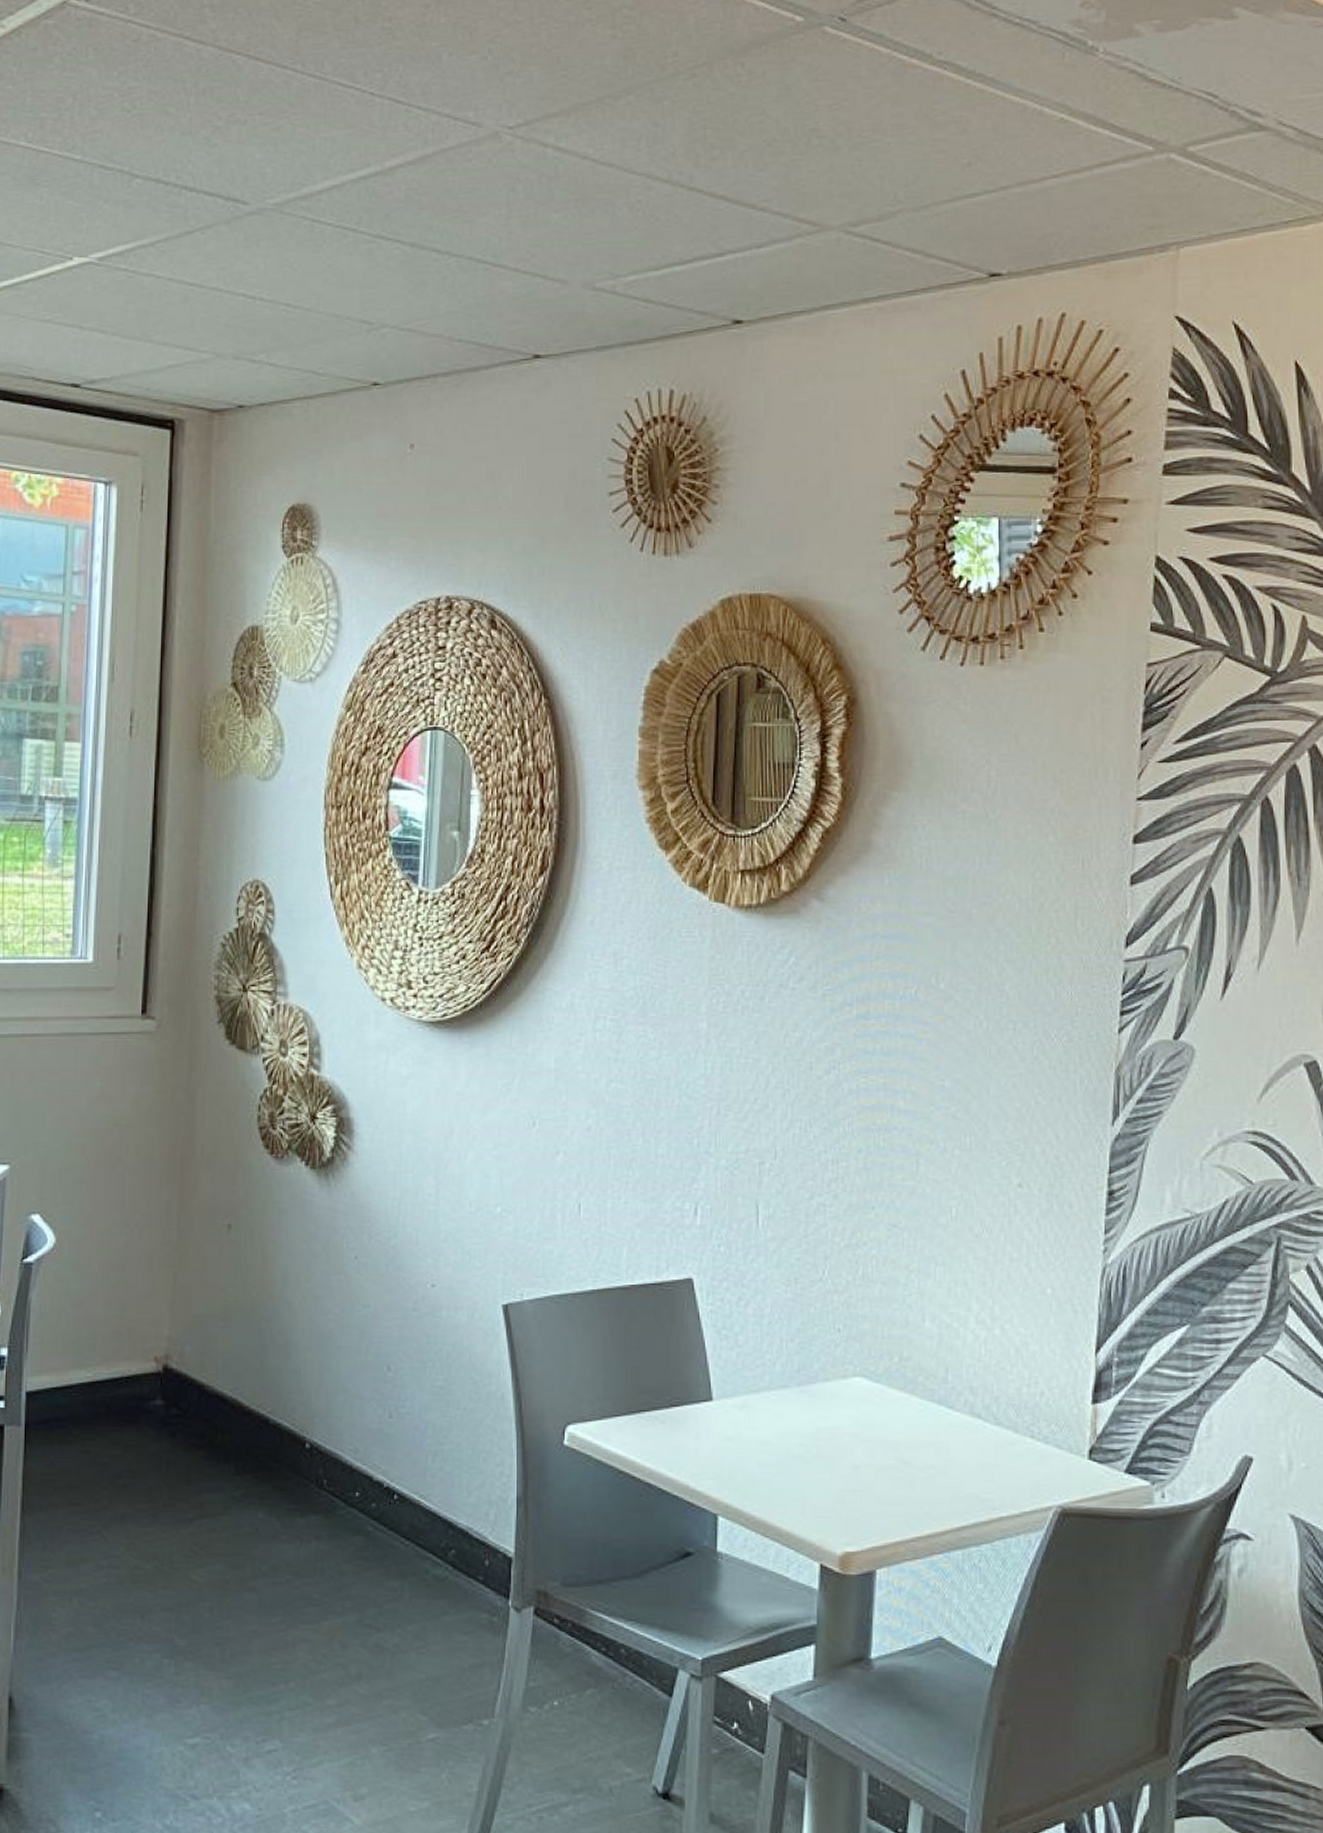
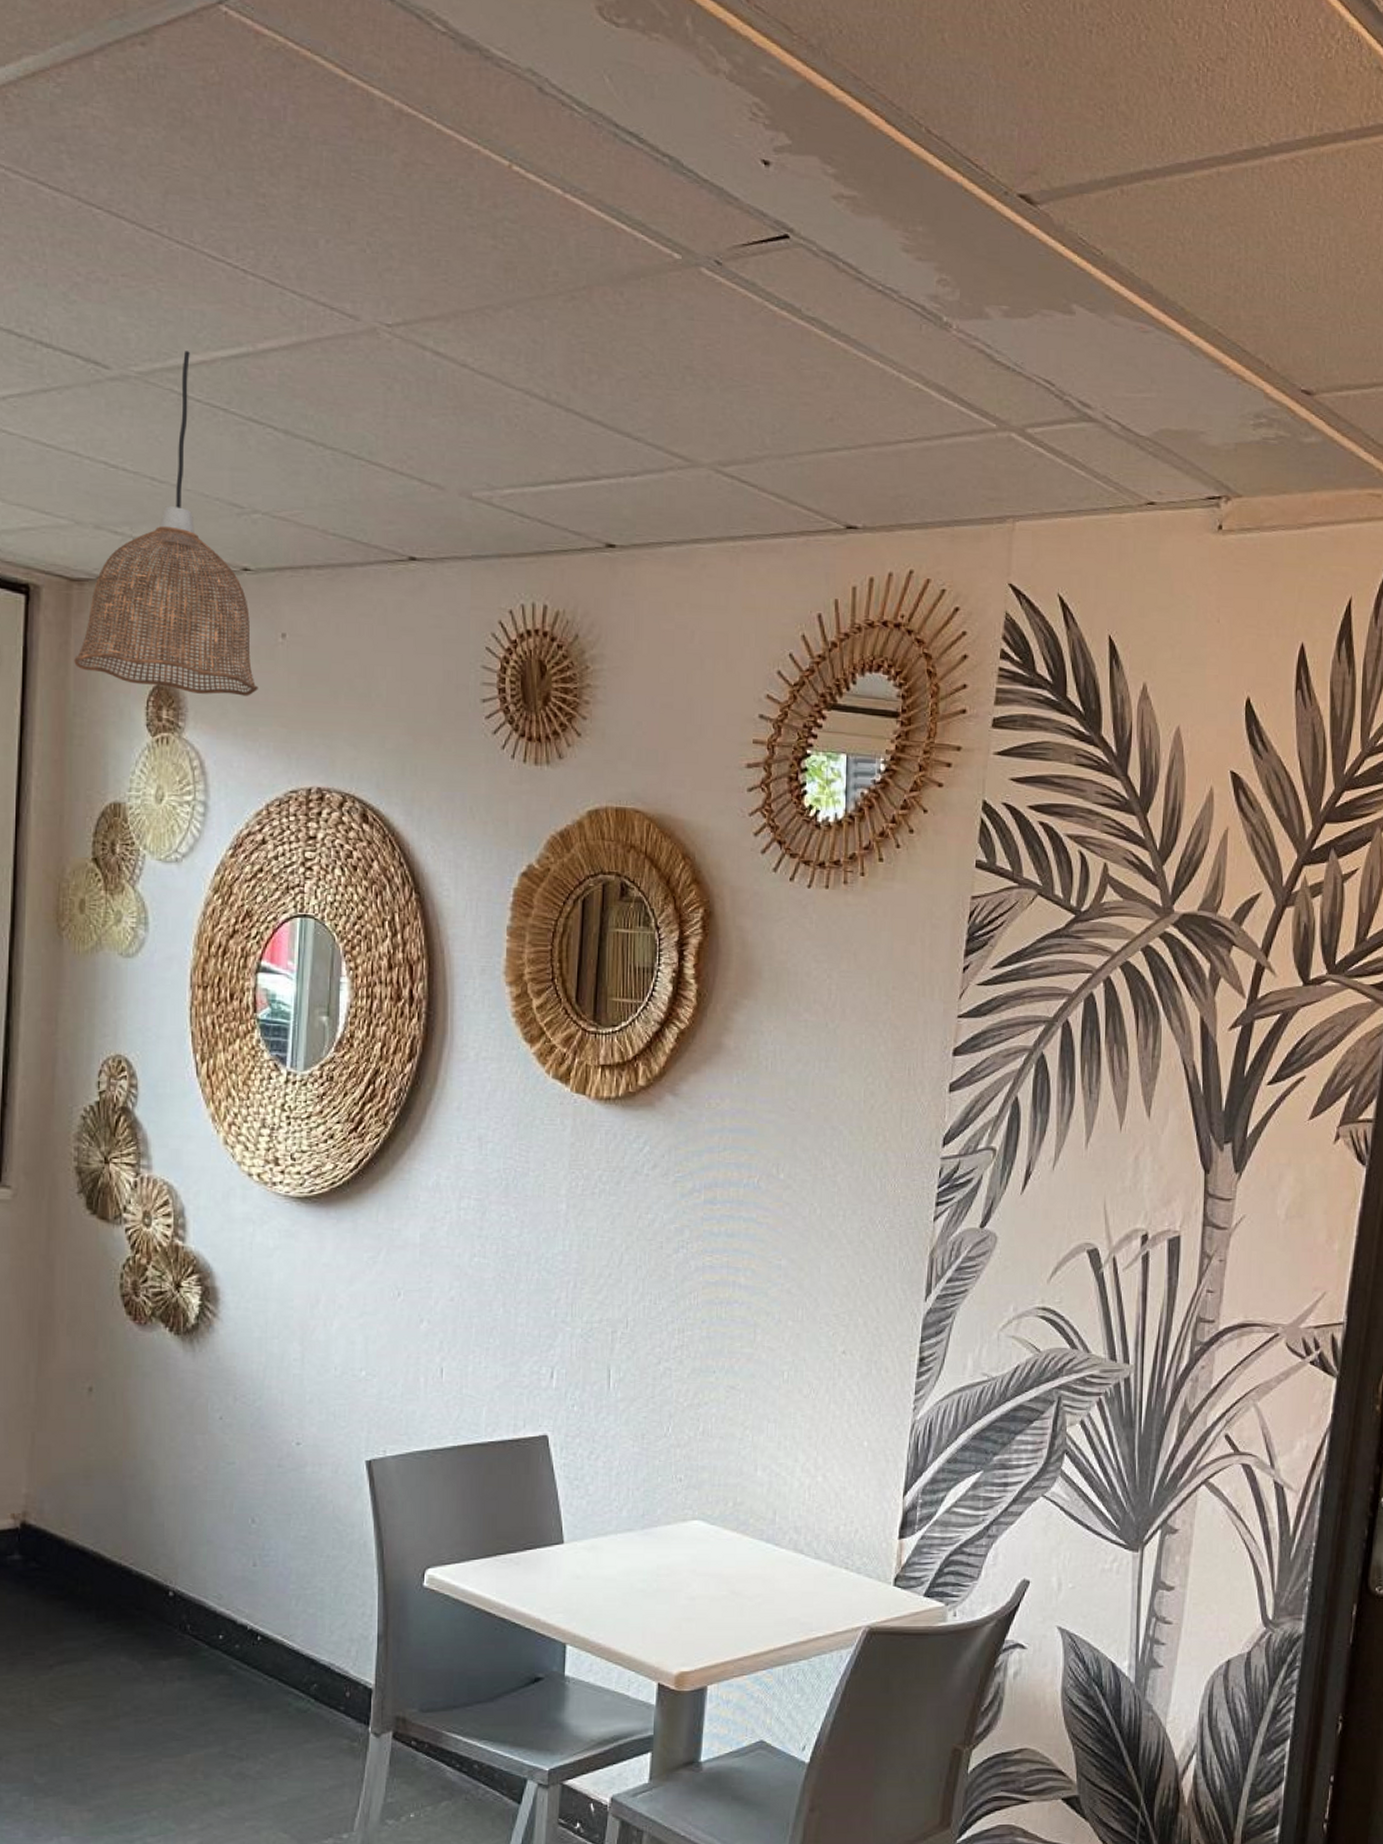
pendant lamp: none [215,178,388,512] -> present [74,351,258,696]

